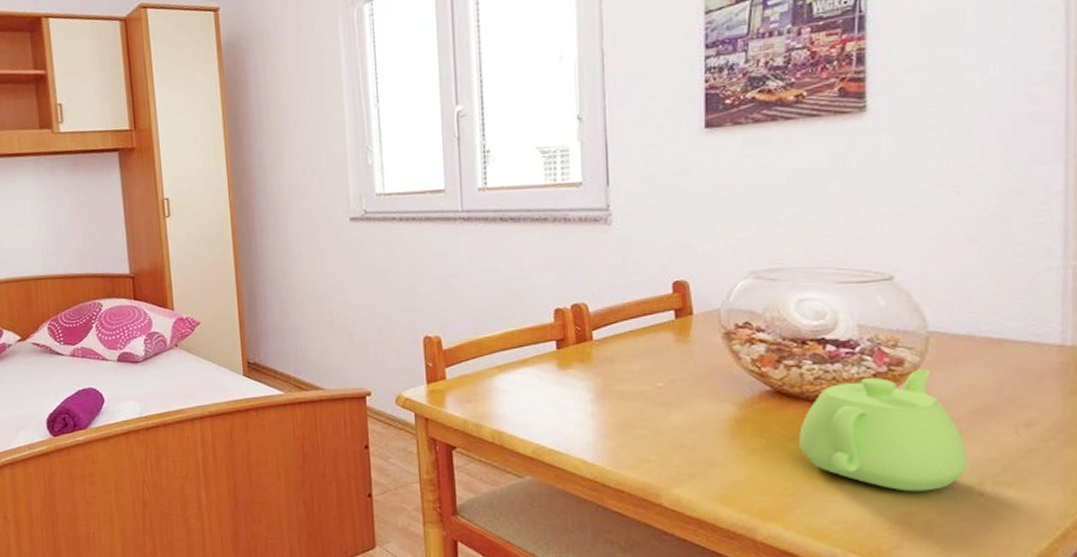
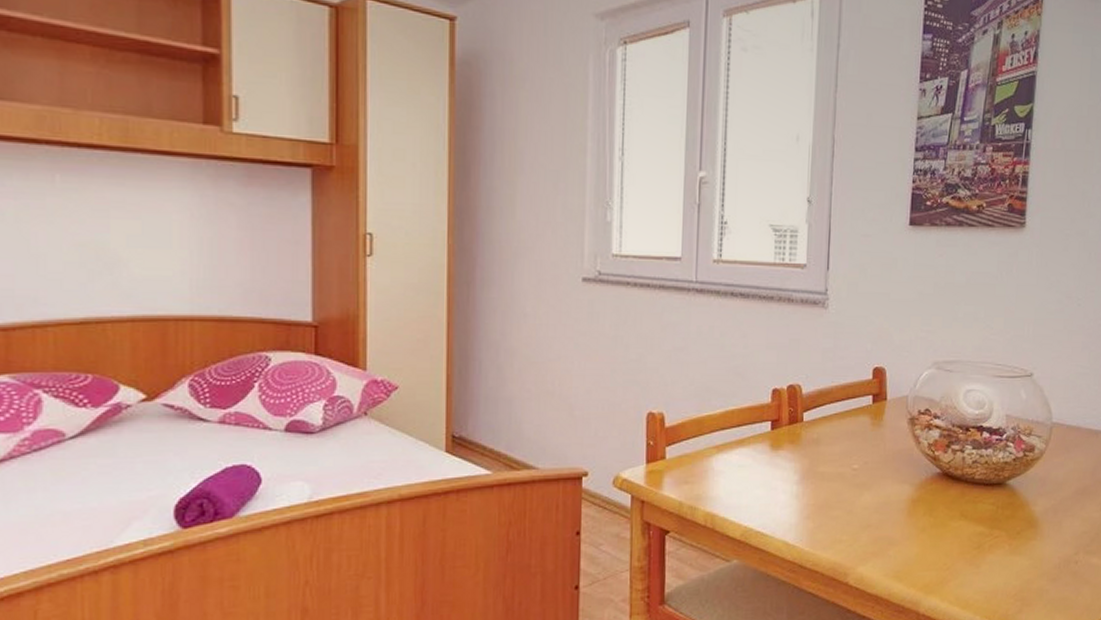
teapot: present [799,369,968,492] -> none [957,455,1070,562]

